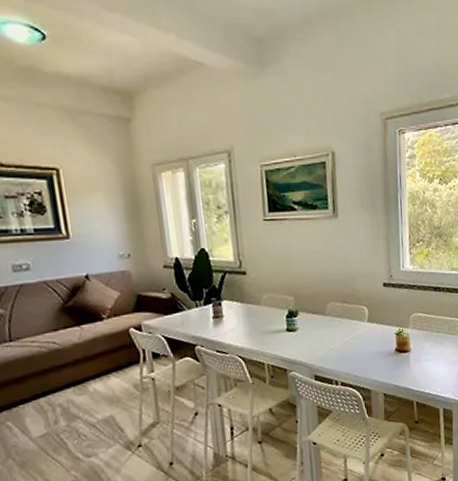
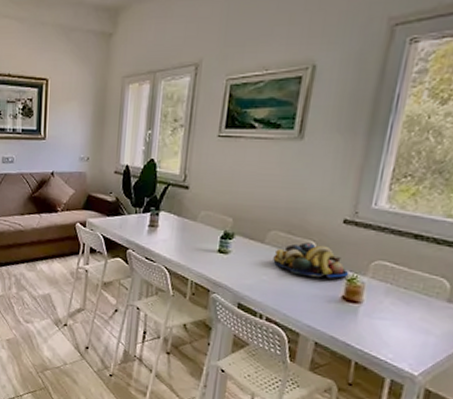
fruit bowl: none [335,308,397,338] -> present [273,242,349,278]

